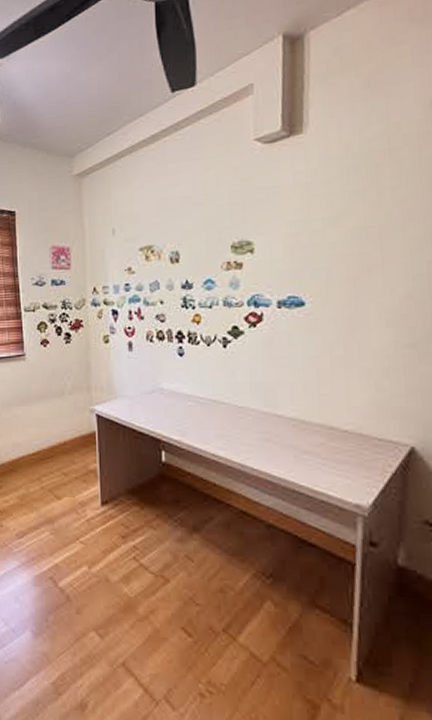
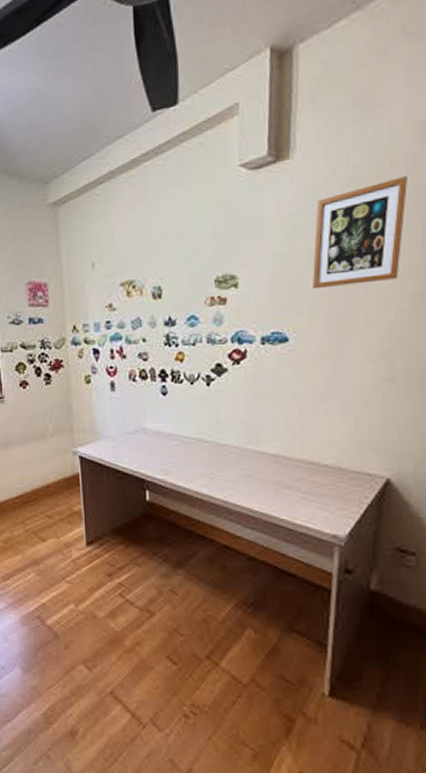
picture frame: none [328,147,421,256] -> present [312,175,407,290]

